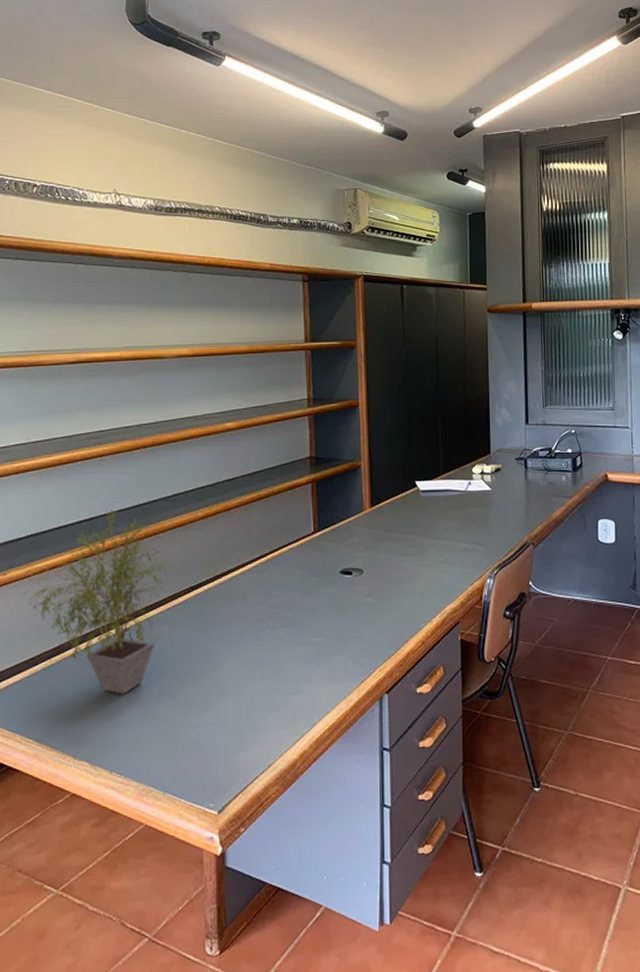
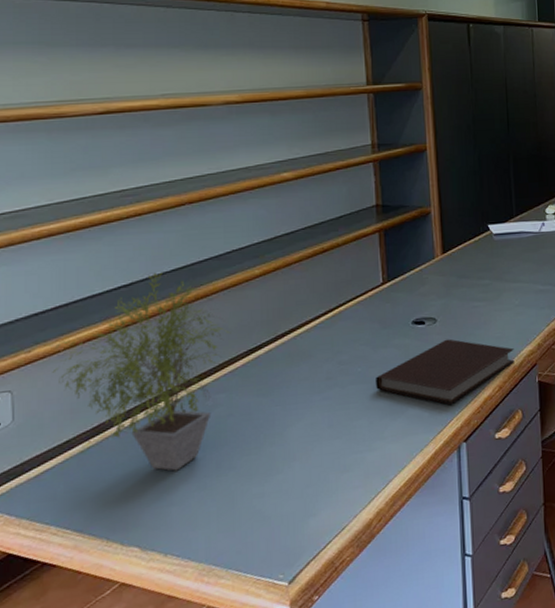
notebook: none [303,590,438,655] -> present [375,339,515,405]

